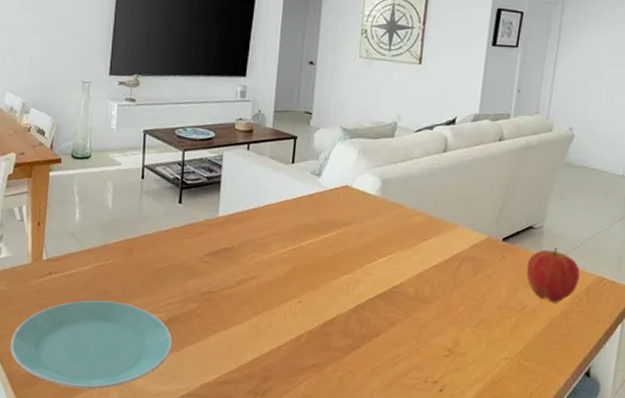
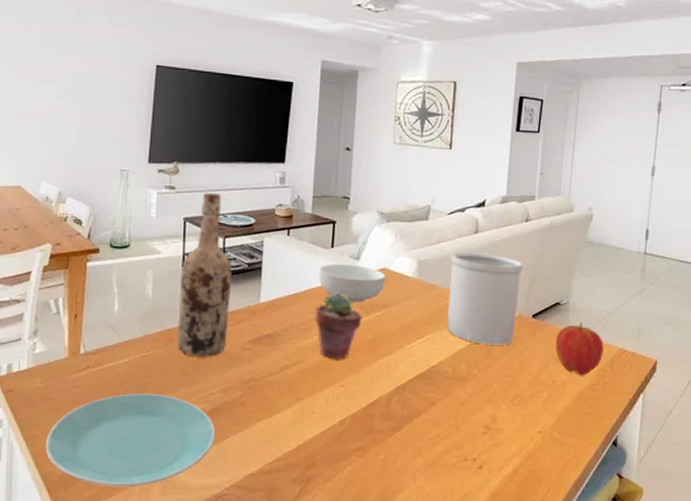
wine bottle: none [136,106,191,268] -> present [178,193,232,357]
potted succulent: none [273,208,322,276] -> present [315,292,362,359]
cereal bowl: none [278,179,347,220] -> present [318,263,386,303]
utensil holder: none [410,171,494,268] -> present [447,251,523,345]

